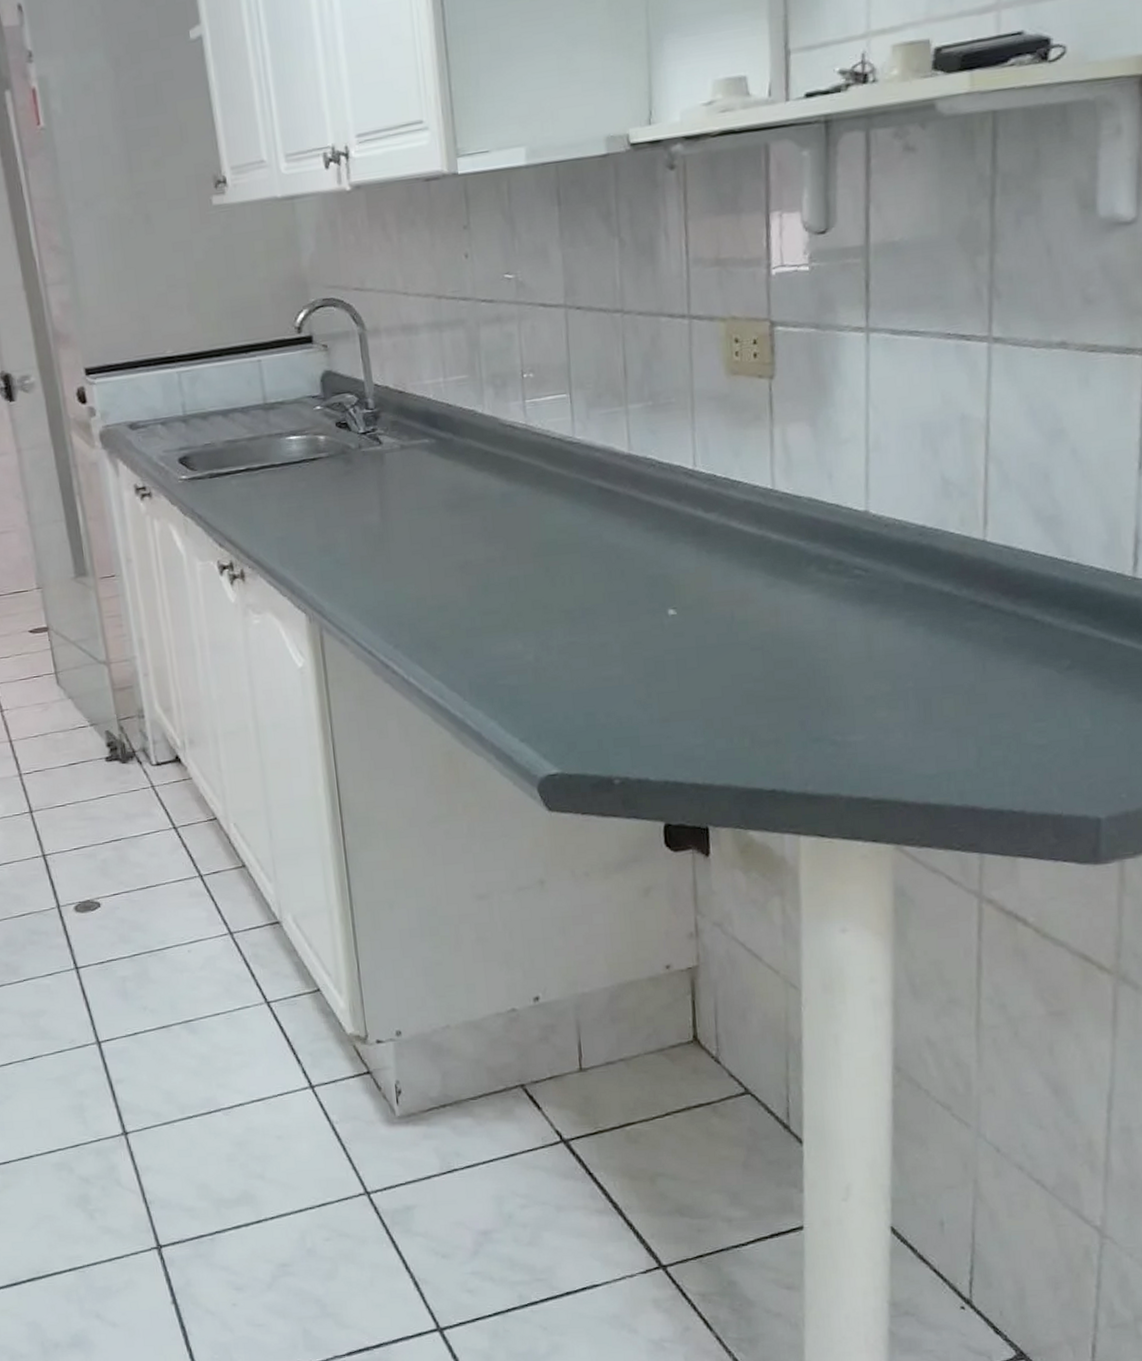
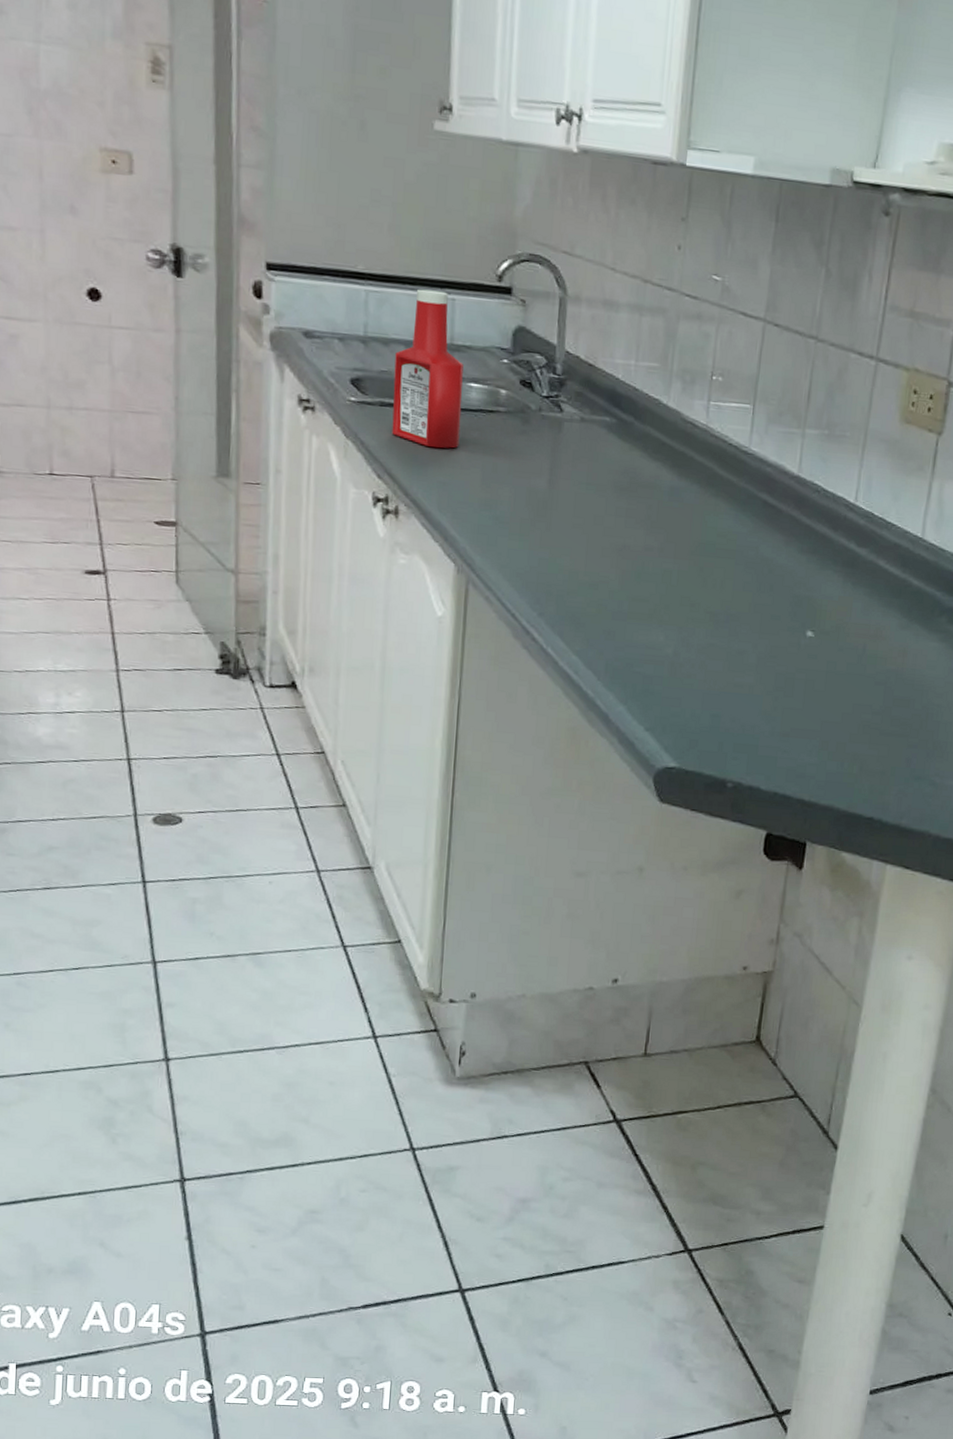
ketchup bottle: none [215,355,290,507] -> present [391,289,464,449]

